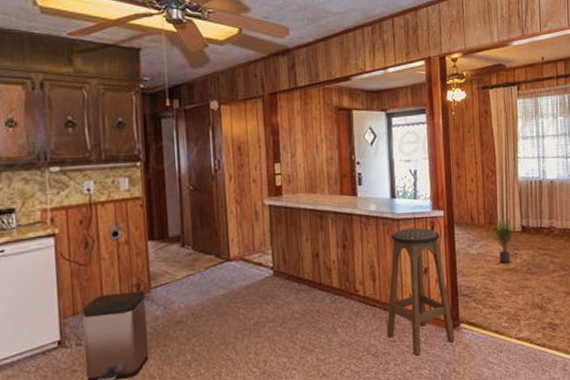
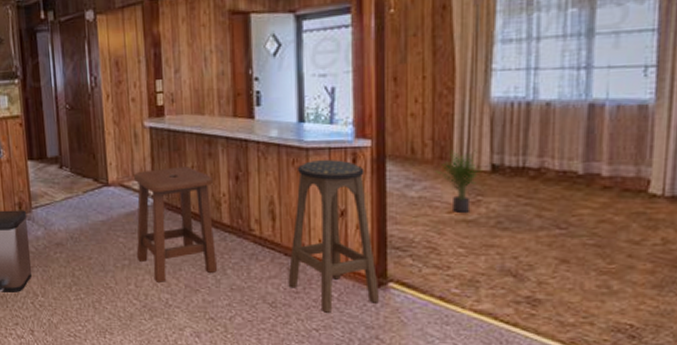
stool: none [253,239,330,348] -> present [133,167,218,282]

